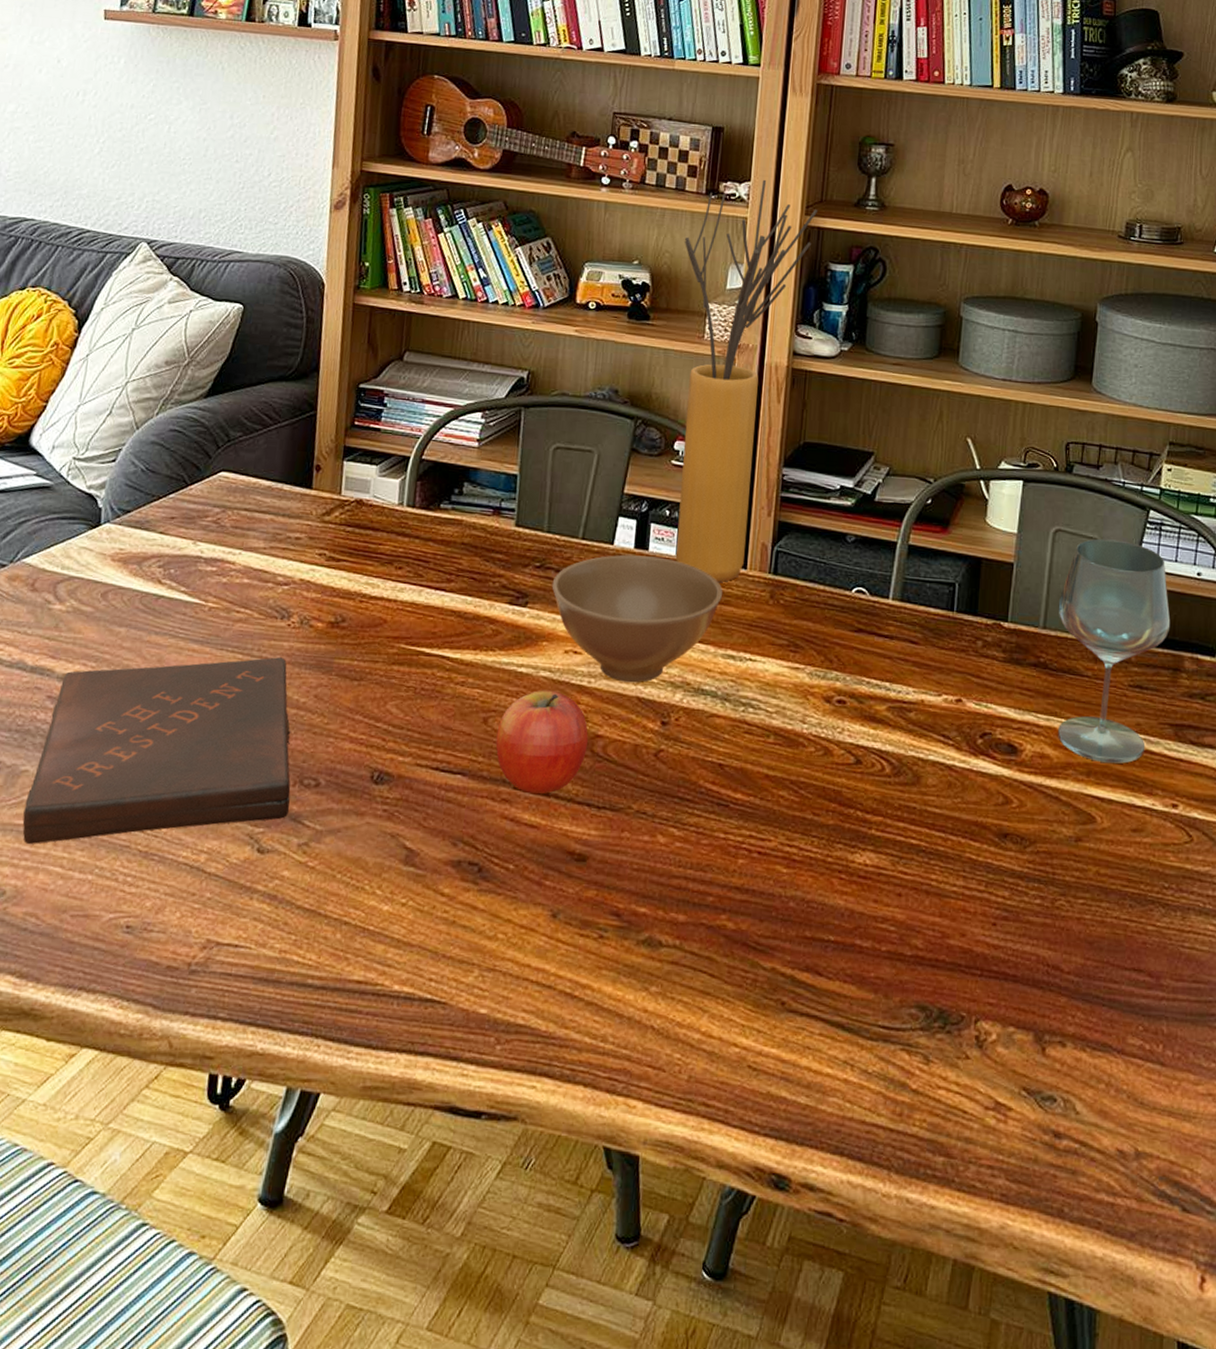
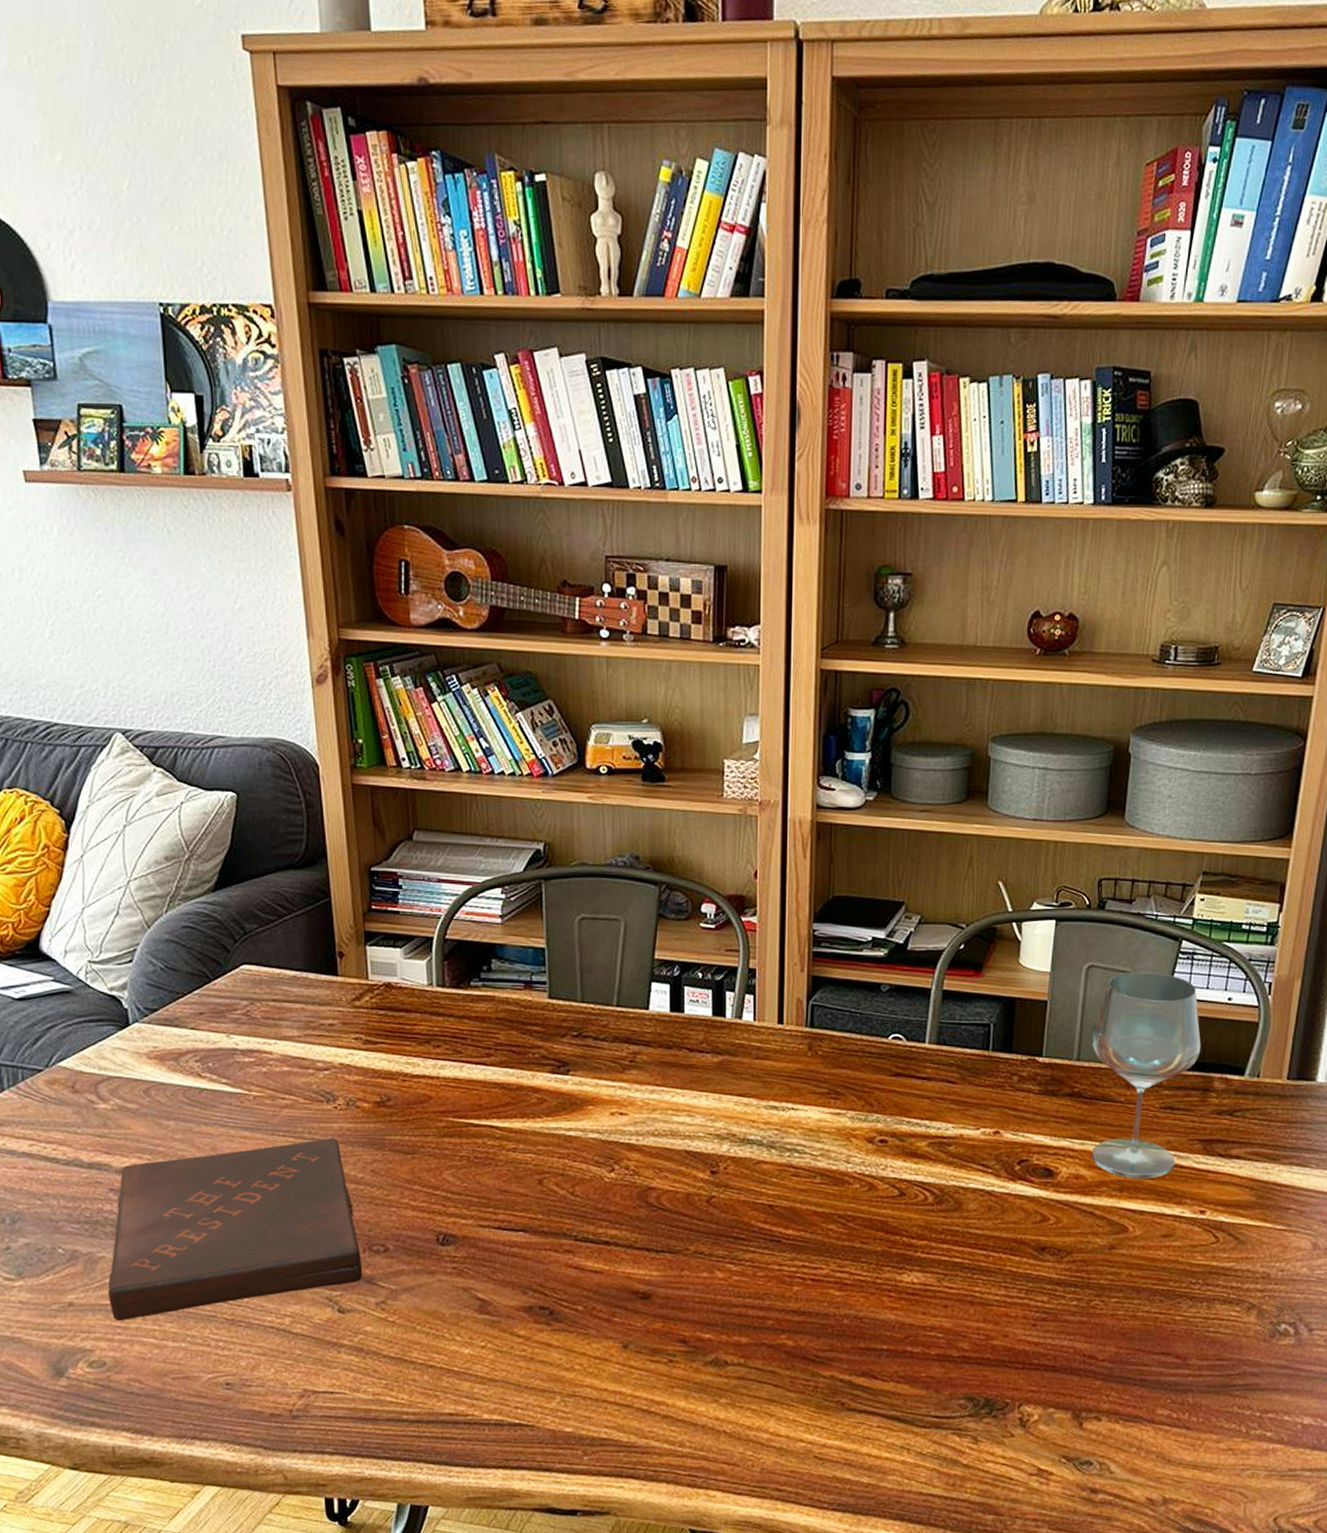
apple: present [495,690,588,795] -> none [553,1150,641,1244]
bowl: present [552,554,723,683] -> none [591,1018,762,1138]
vase: present [675,179,819,583] -> none [694,621,835,1039]

